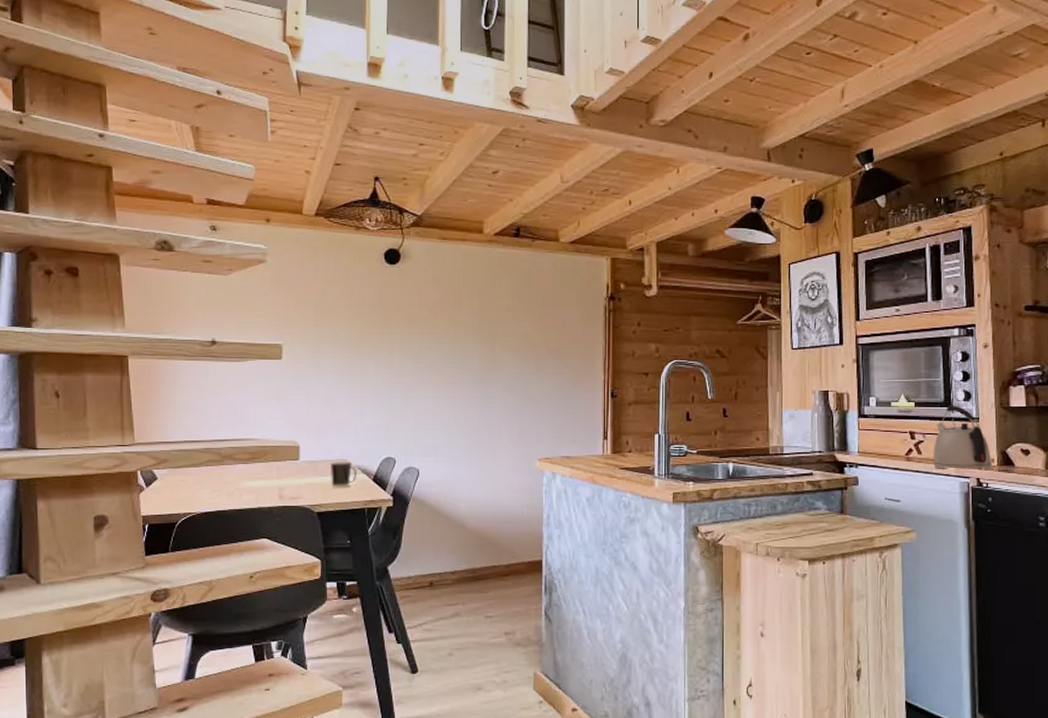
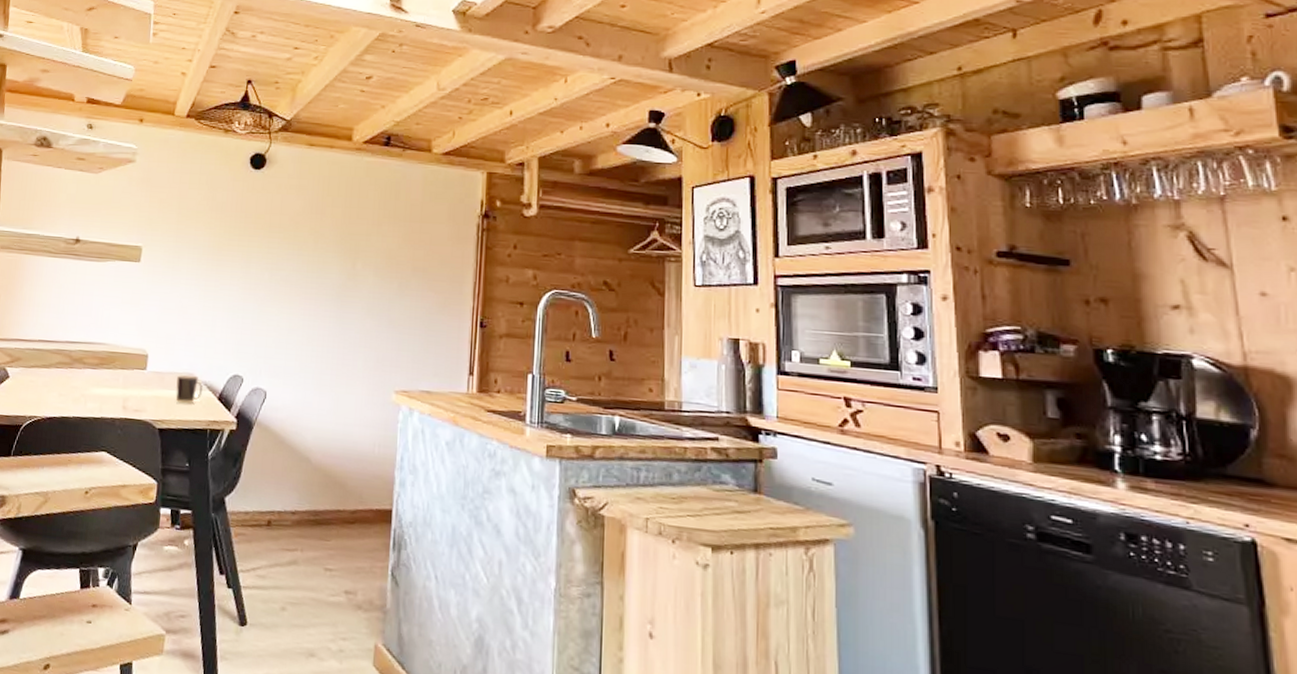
kettle: present [932,405,992,471] -> none [875,368,957,457]

